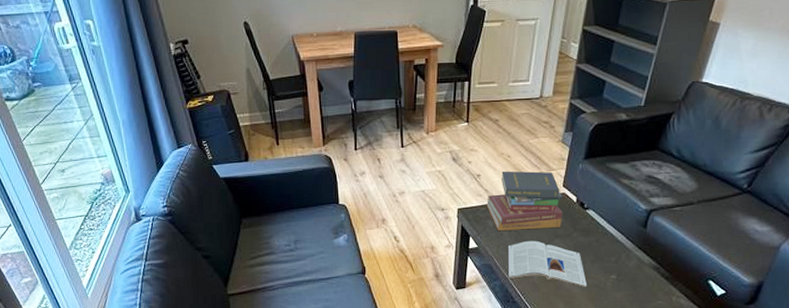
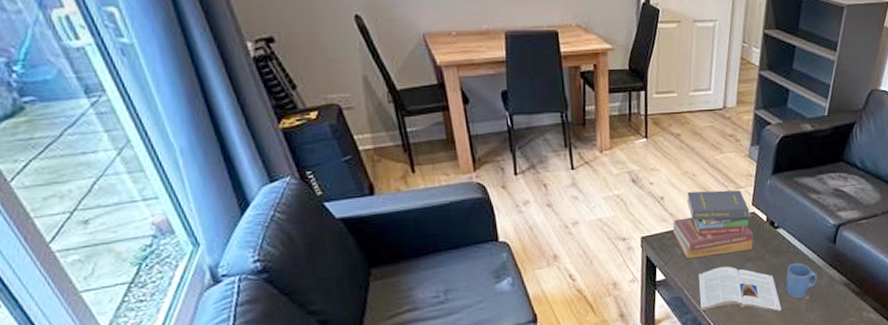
mug: none [591,243,625,277] -> present [785,262,817,299]

